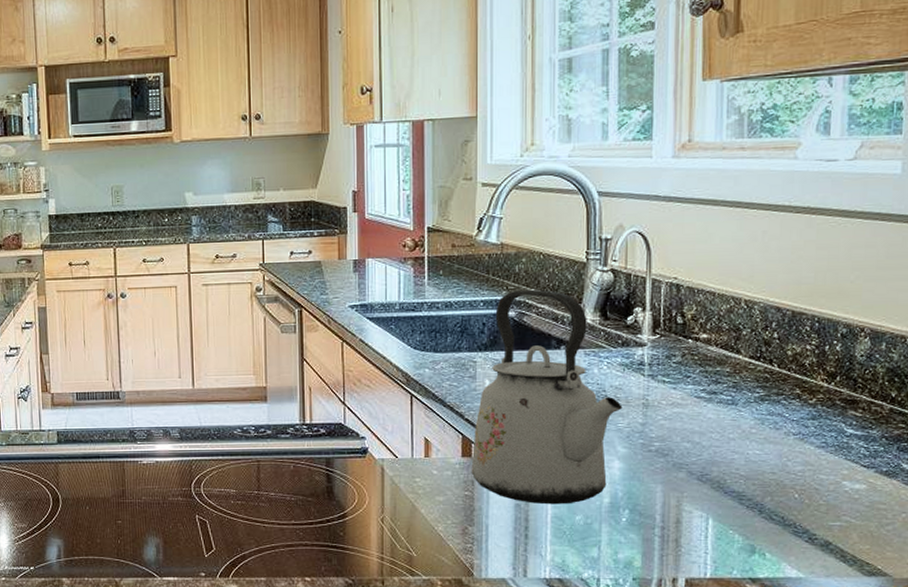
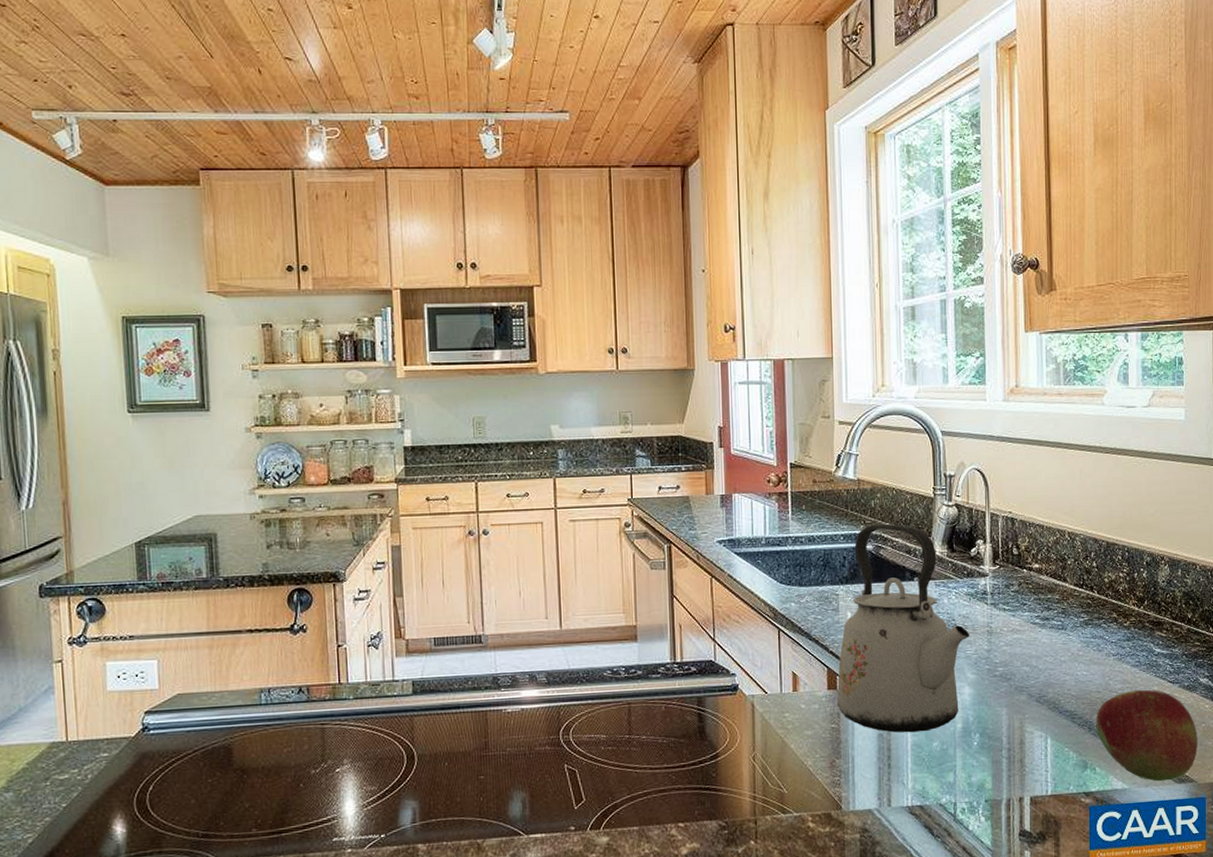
fruit: none [768,473,896,573] -> present [1096,689,1198,782]

